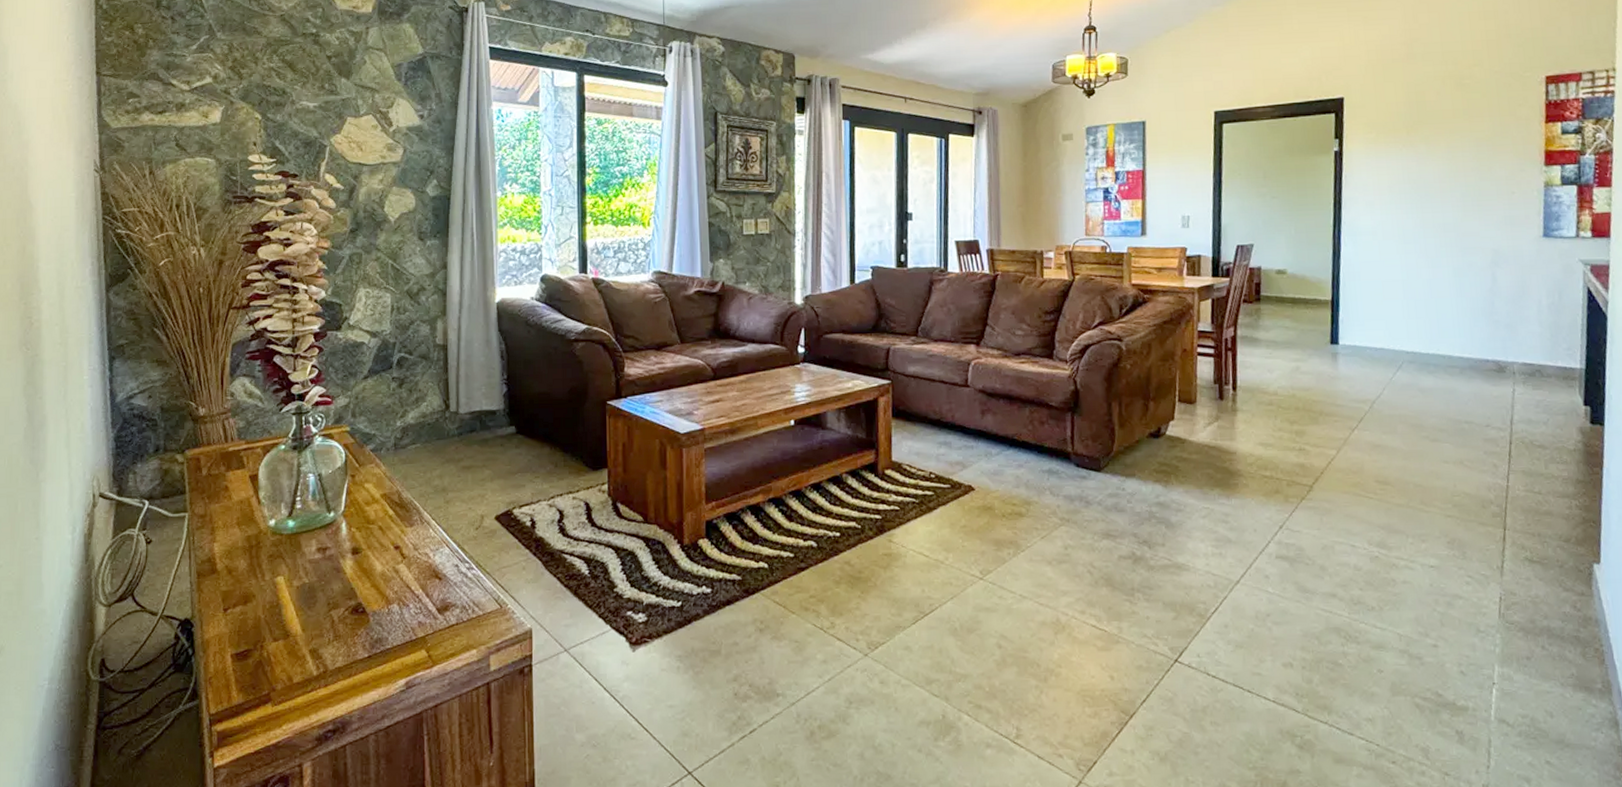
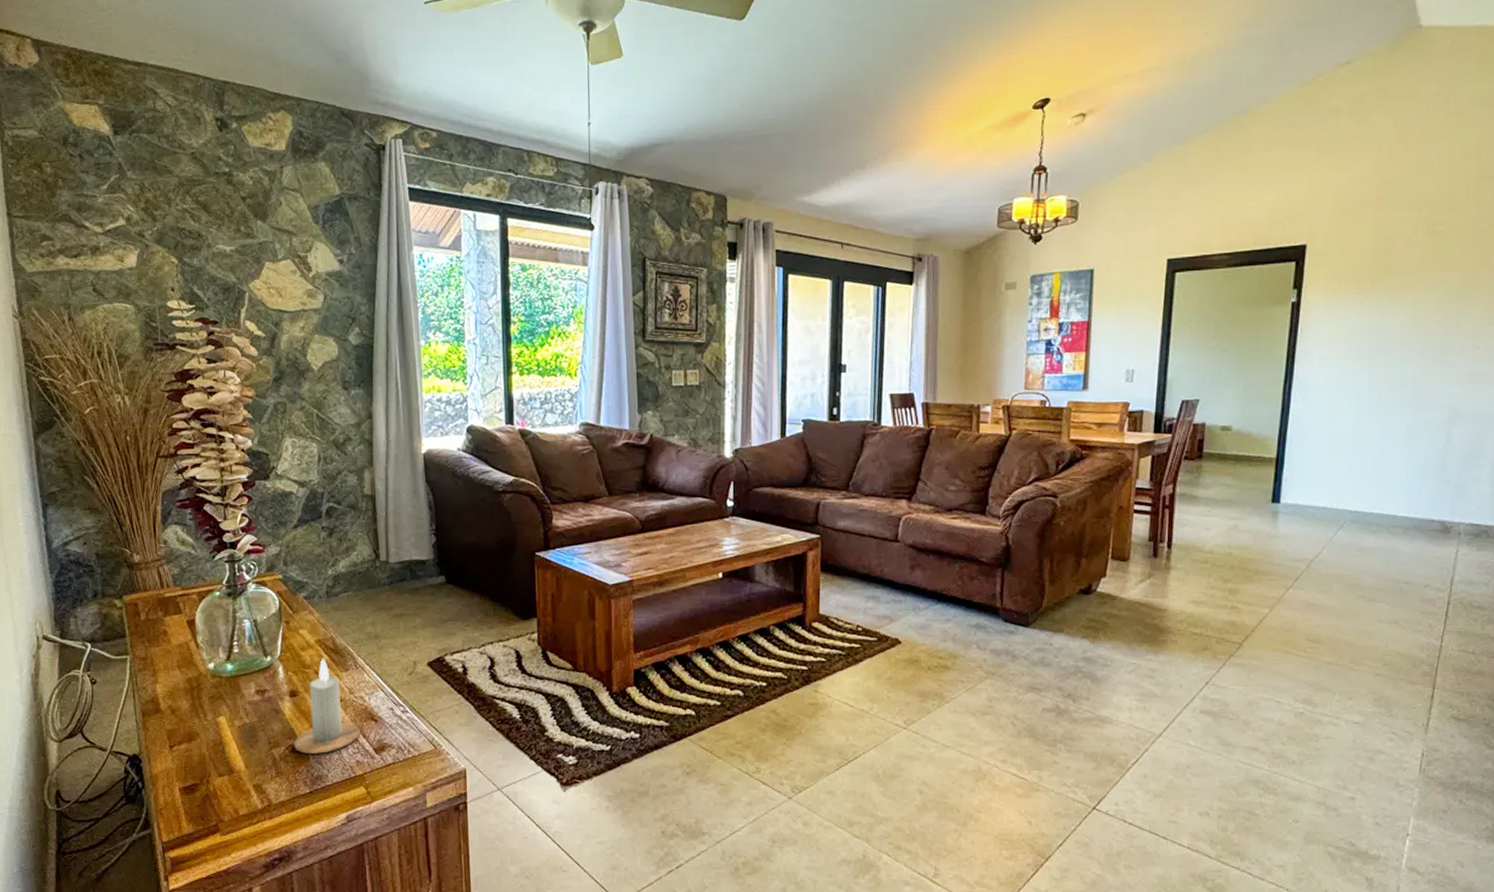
candle: none [354,513,424,615] -> present [294,658,361,754]

